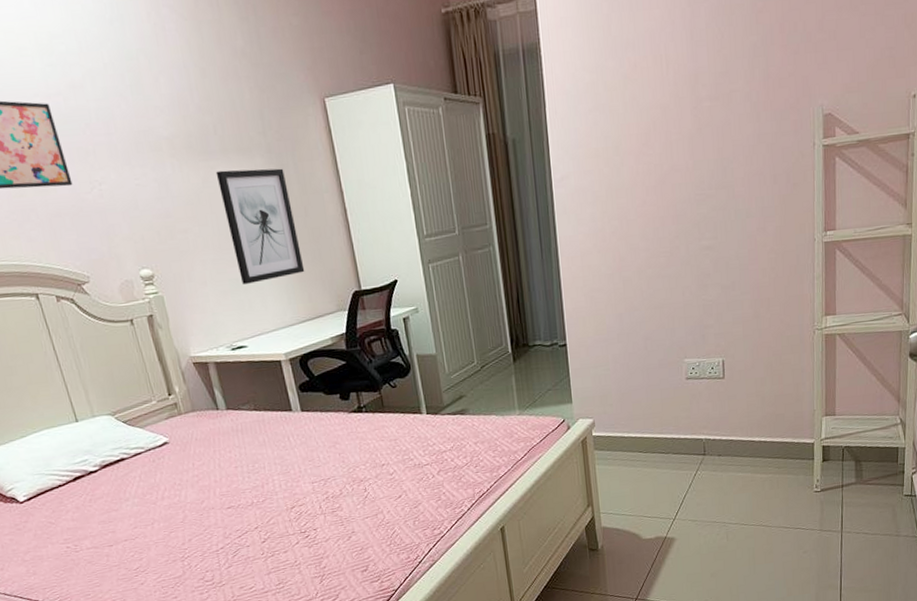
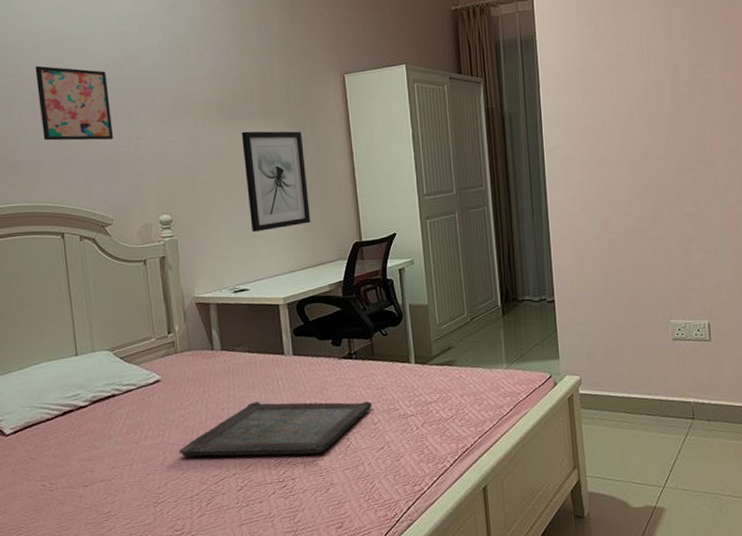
serving tray: none [197,452,387,514] -> present [179,400,372,457]

